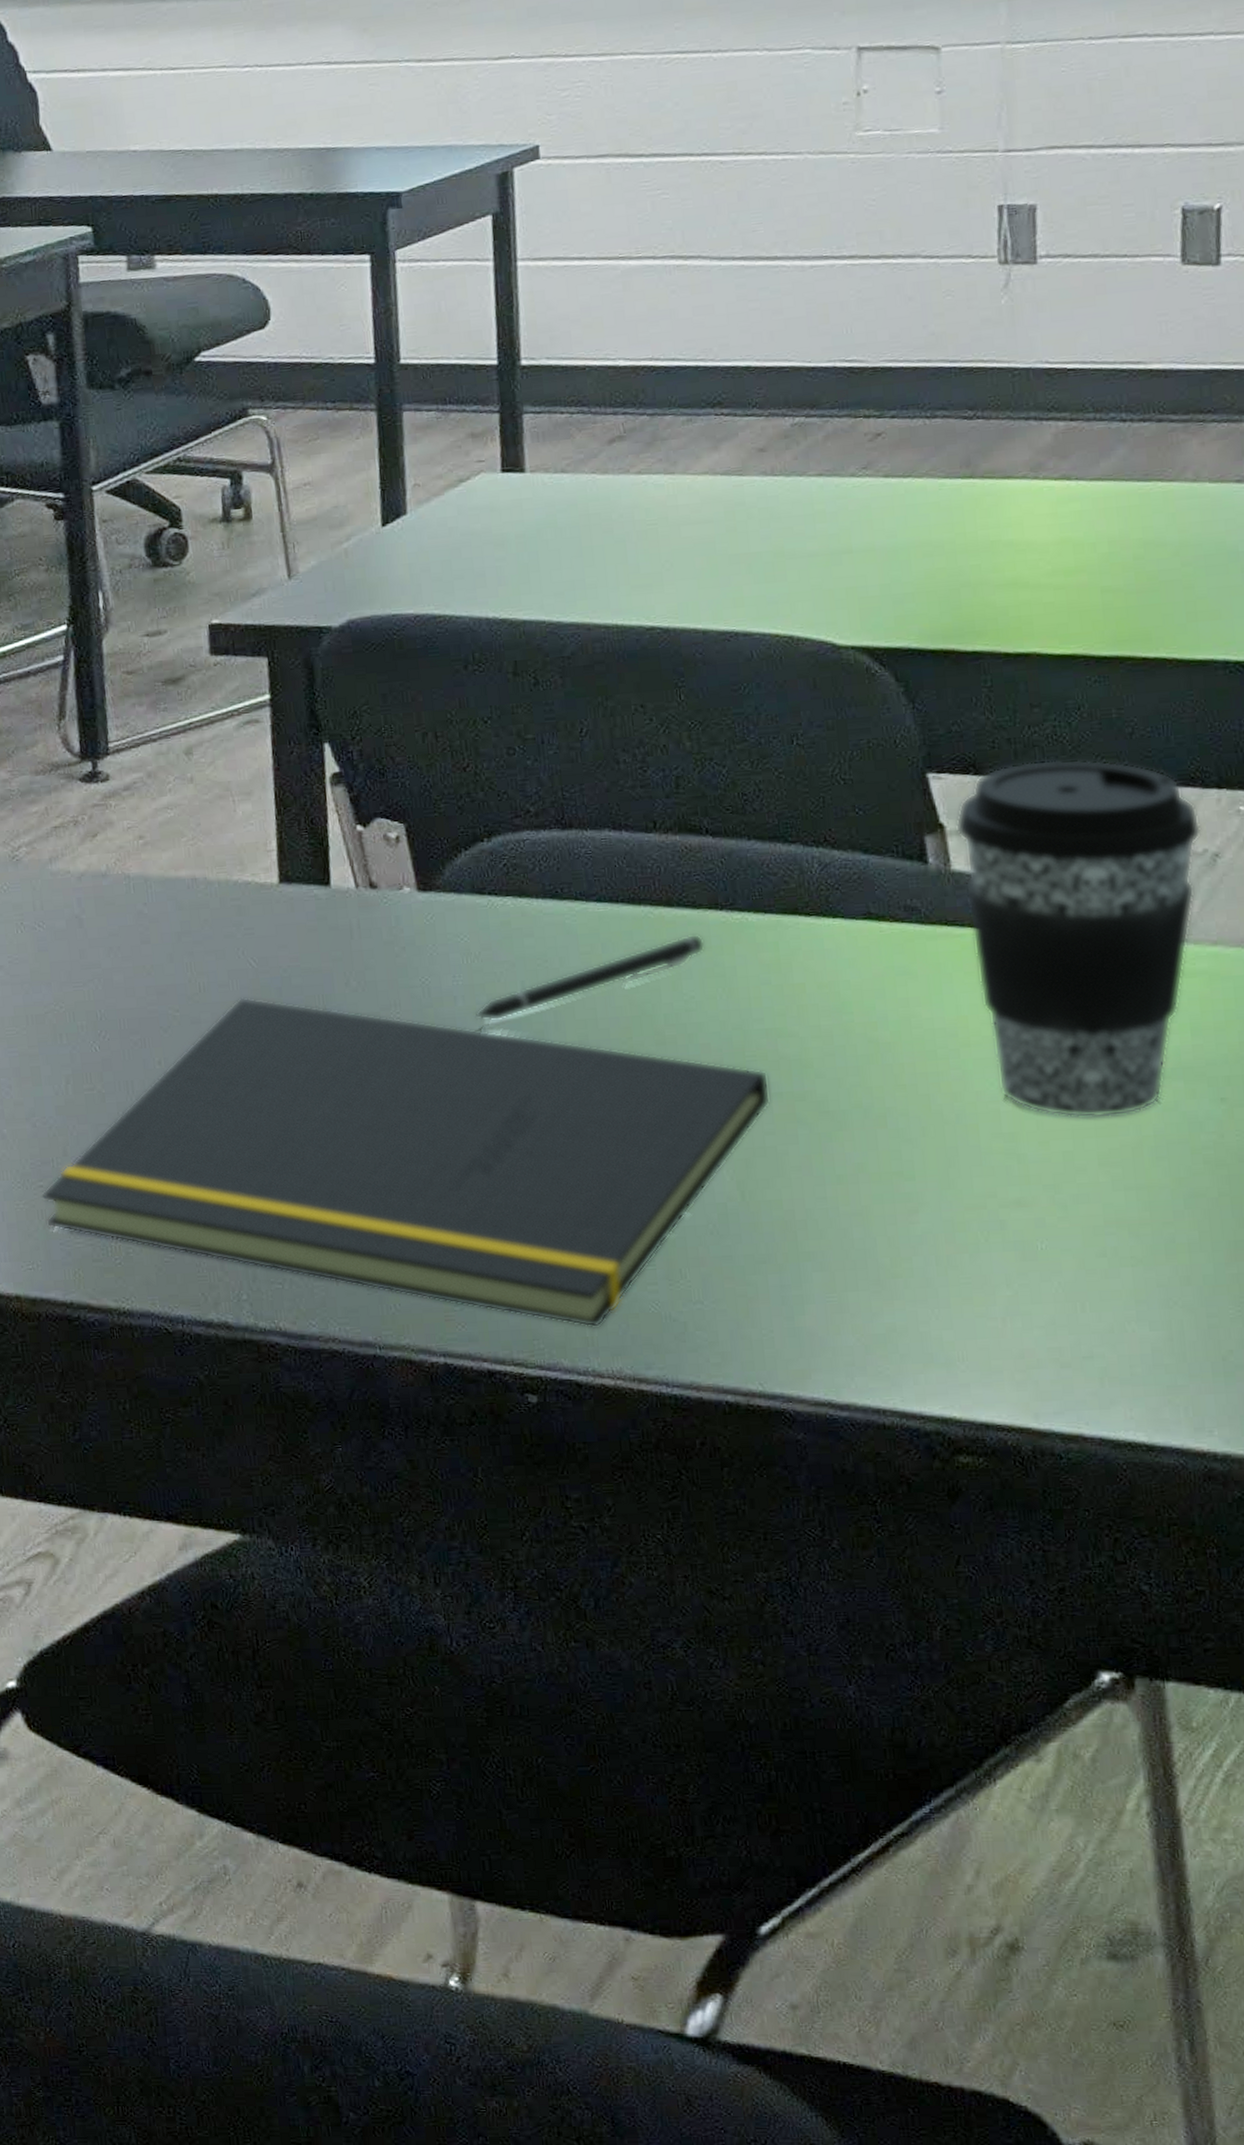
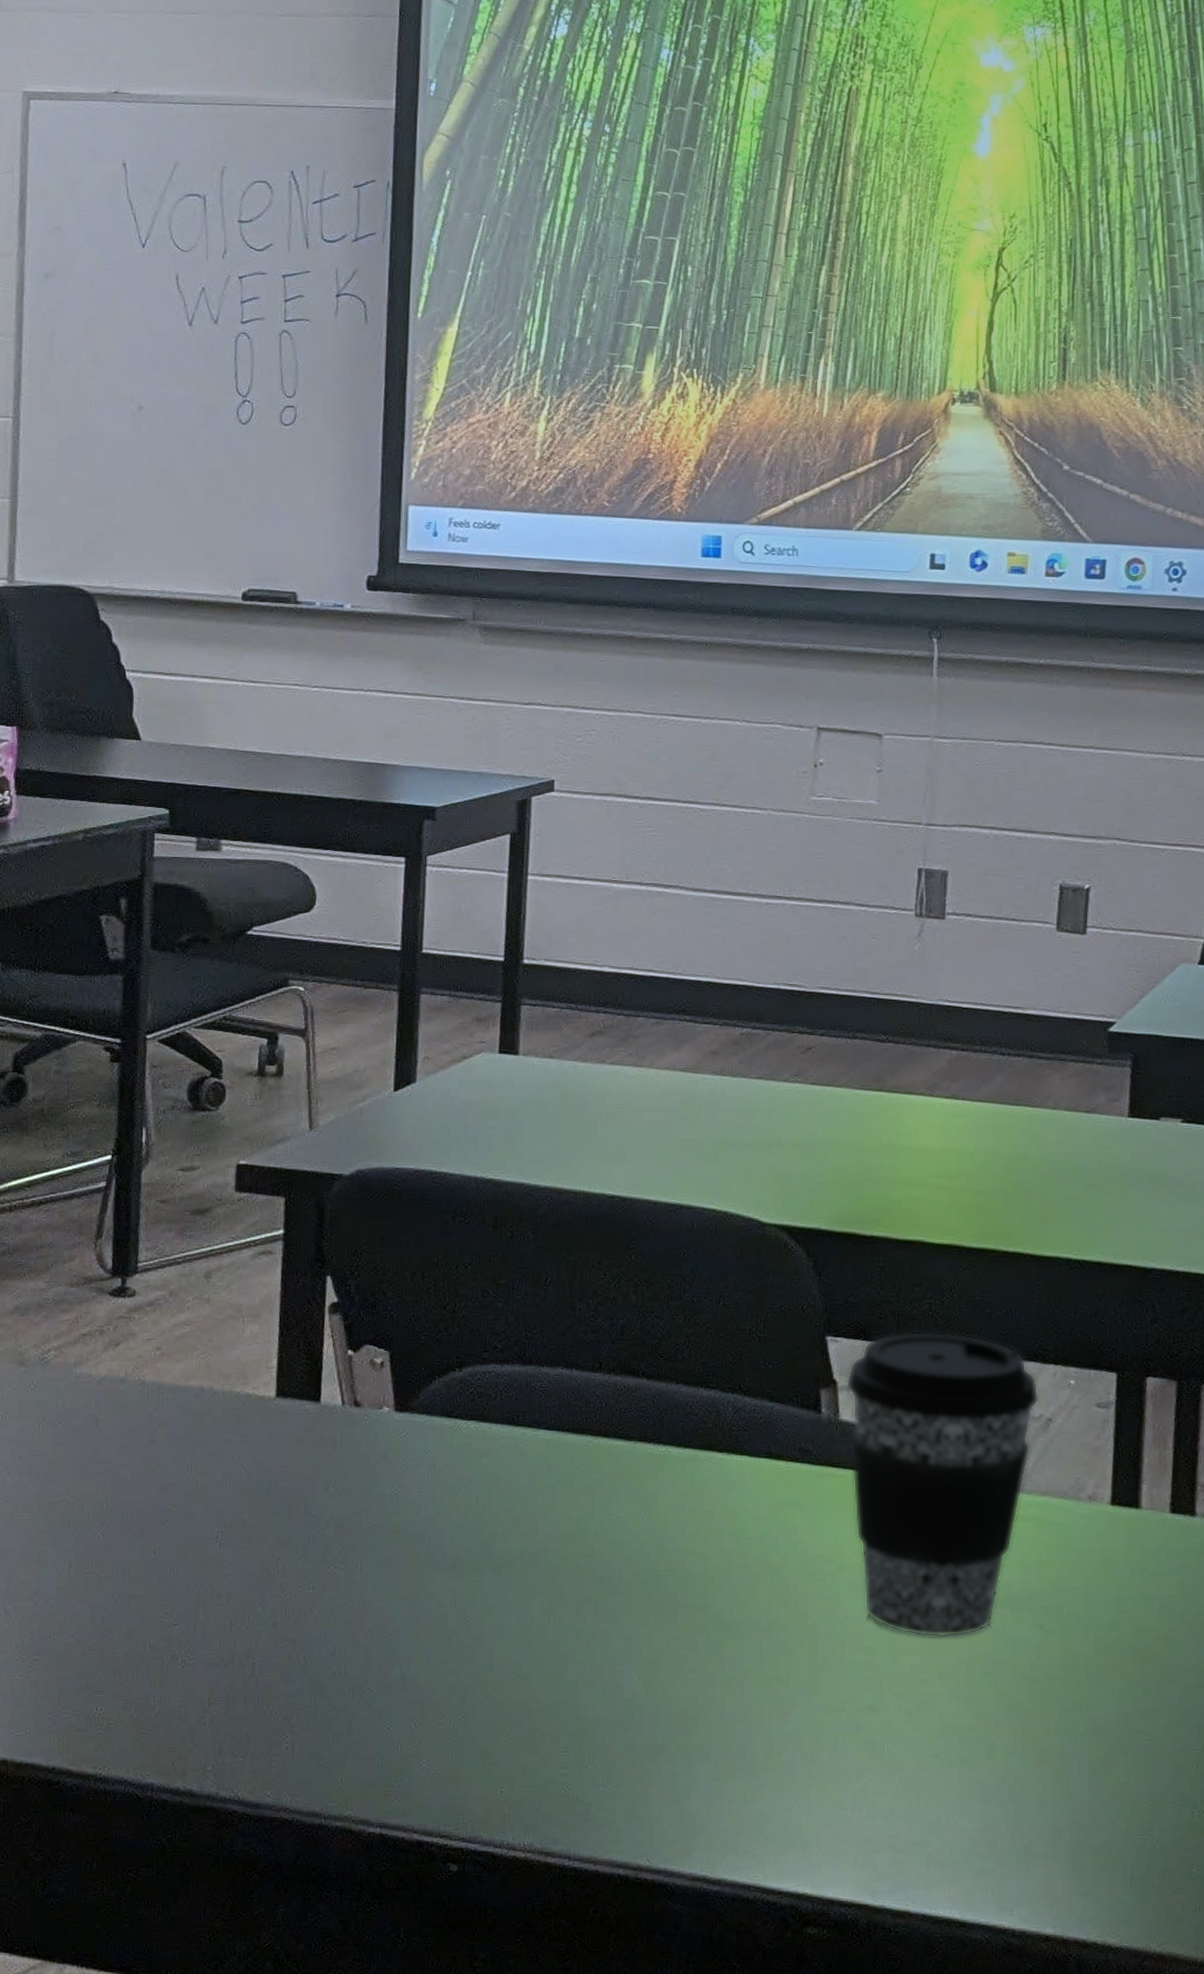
notepad: present [41,997,771,1328] -> none [36,1497,677,1806]
pen: present [476,933,705,1021] -> none [435,1462,633,1529]

